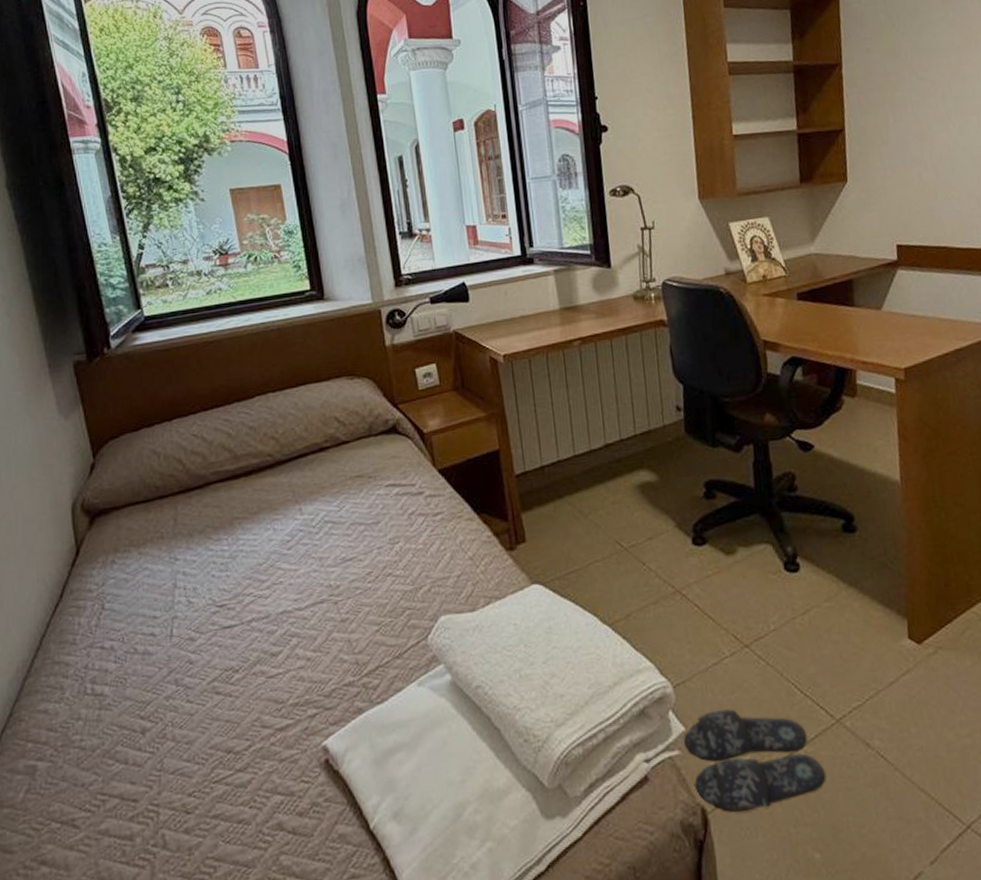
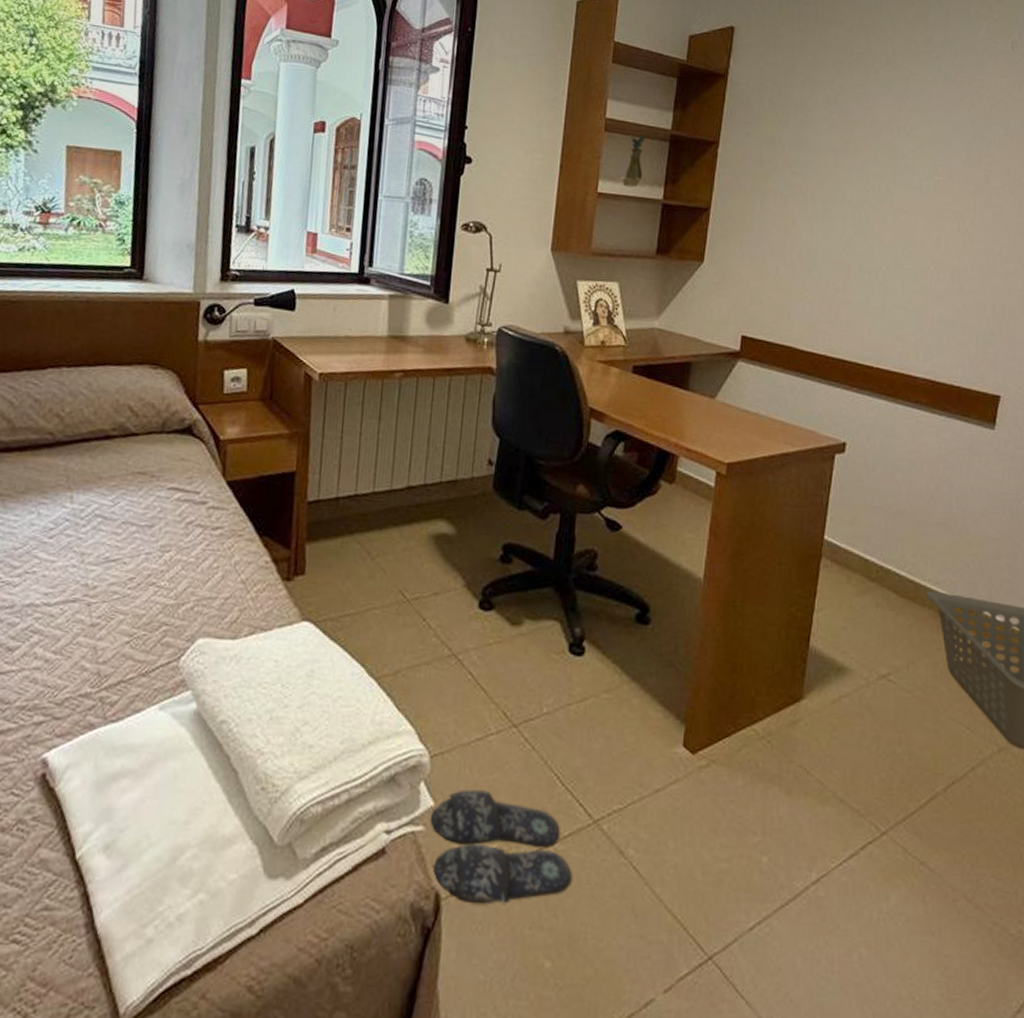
vase: none [752,70,774,125] -> present [621,133,646,188]

